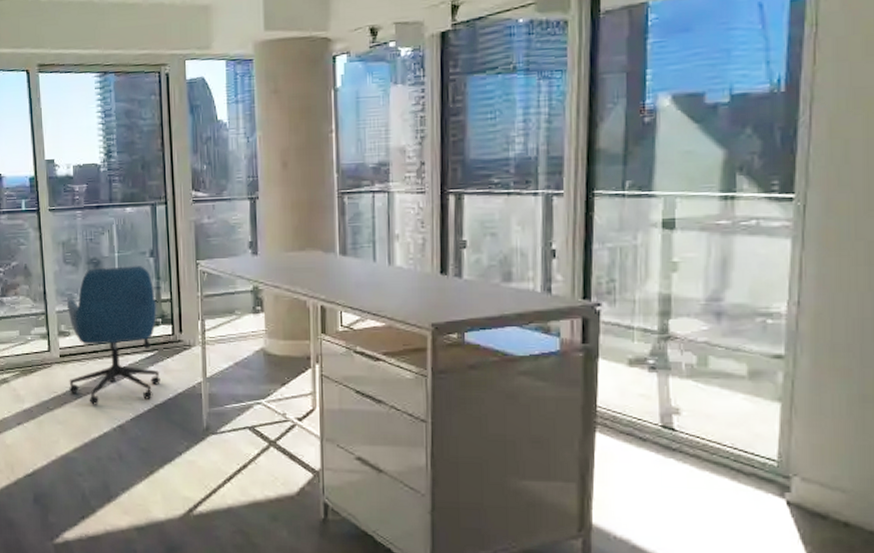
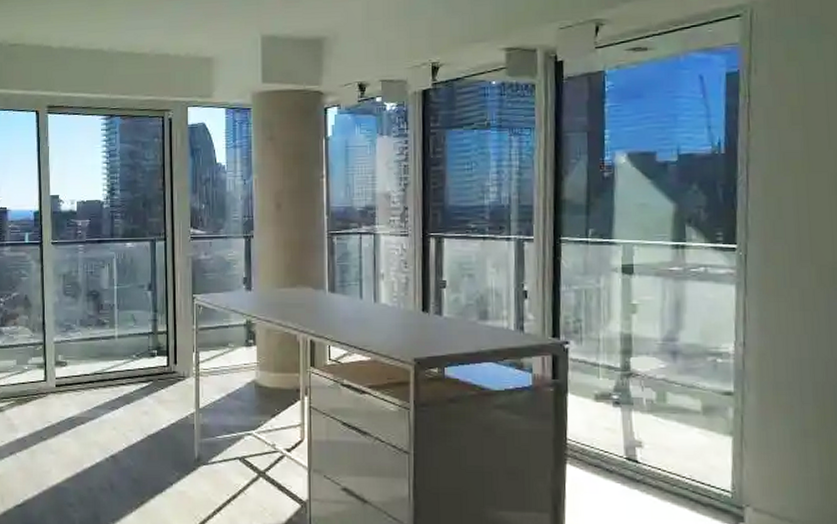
office chair: present [67,265,160,405] -> none [63,298,154,435]

